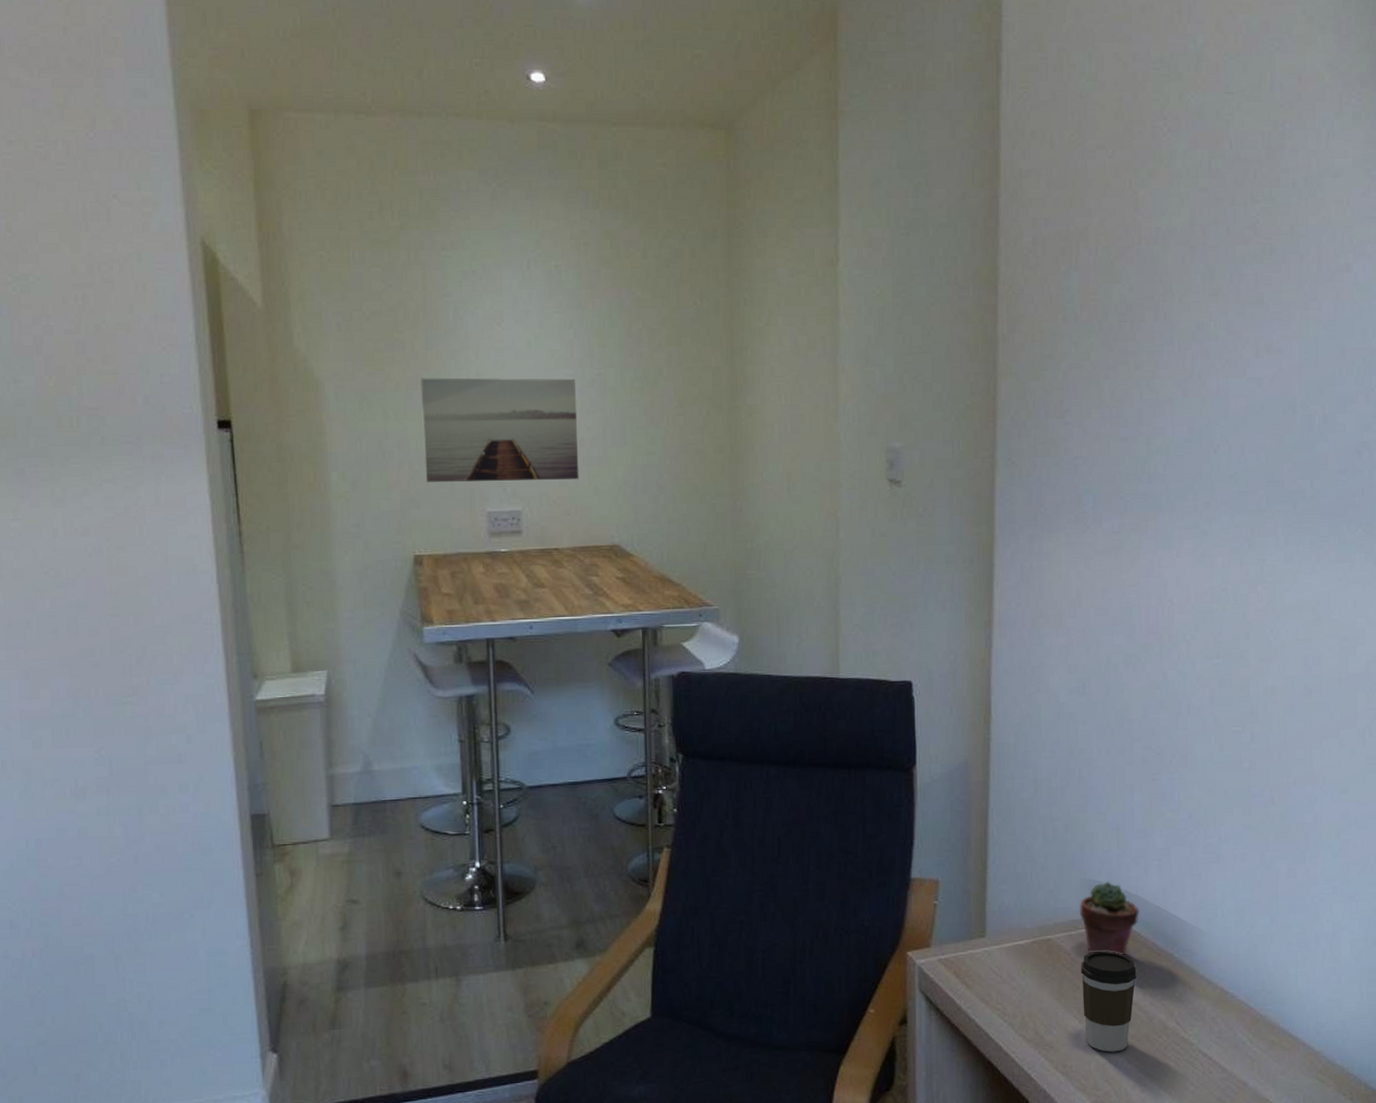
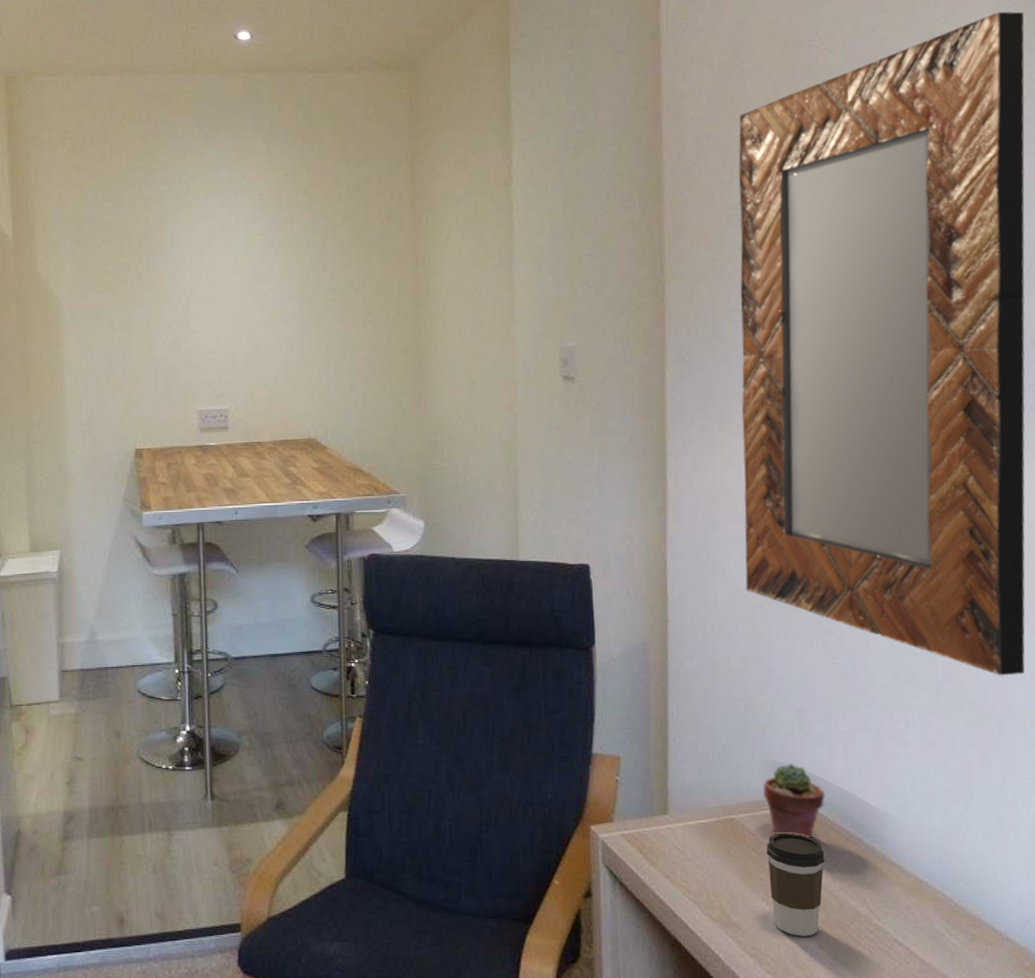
wall art: present [421,378,579,482] -> none [143,292,279,385]
home mirror: none [1069,100,1367,789] -> present [739,11,1026,676]

